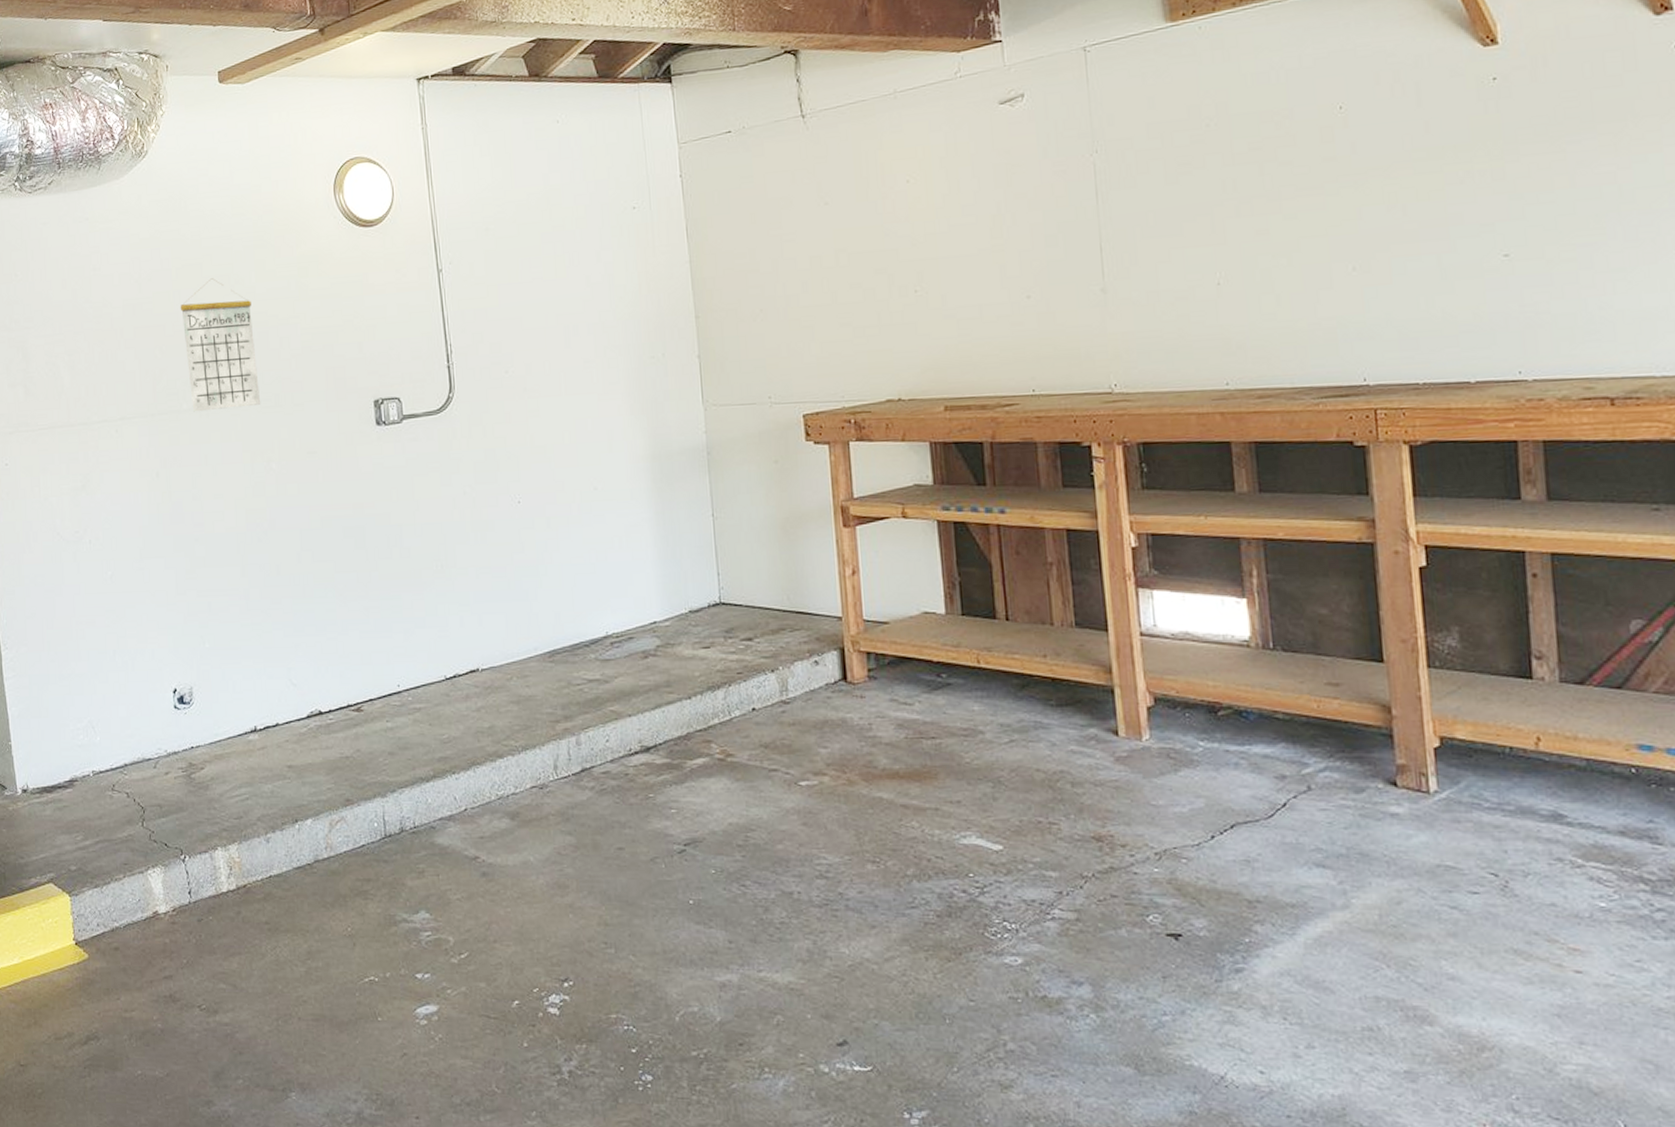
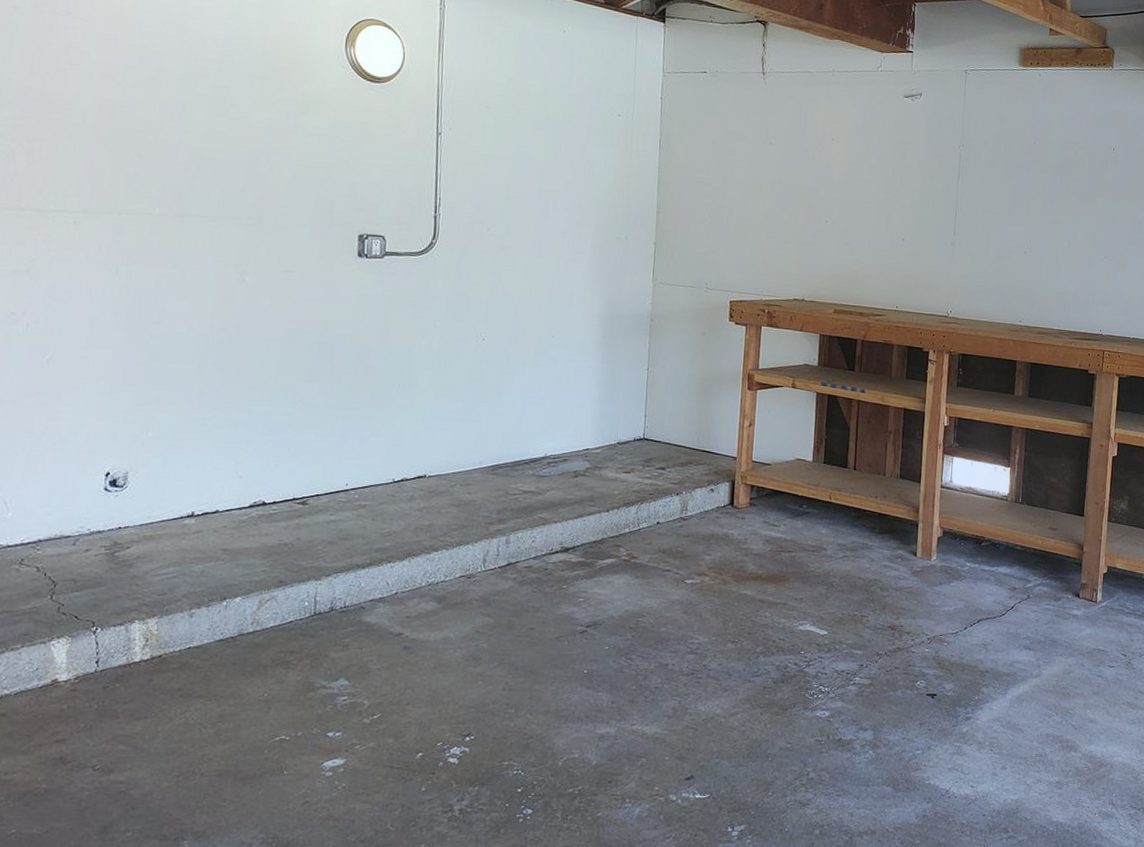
calendar: present [180,278,261,412] -> none [165,97,245,222]

